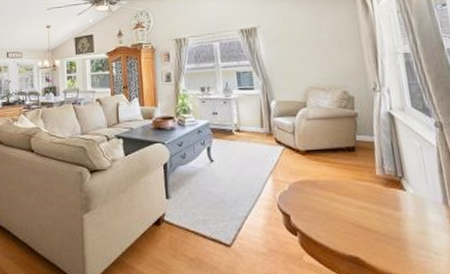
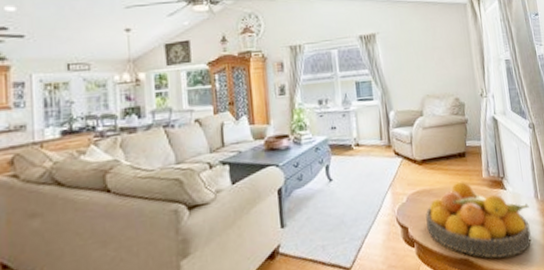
fruit bowl: none [309,176,440,264] -> present [426,181,532,259]

